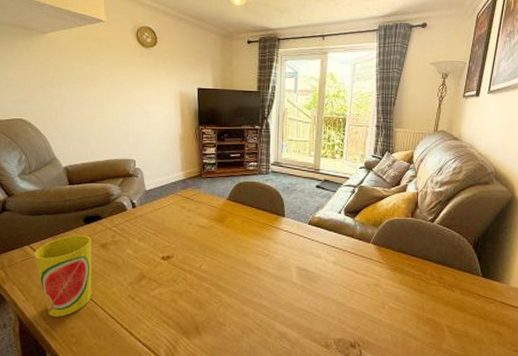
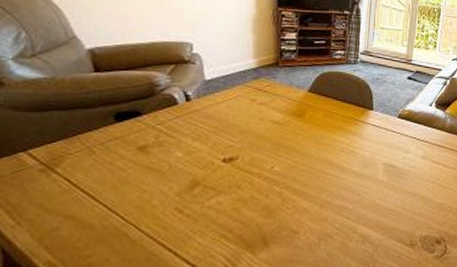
cup: present [34,235,92,317] -> none [33,136,126,244]

